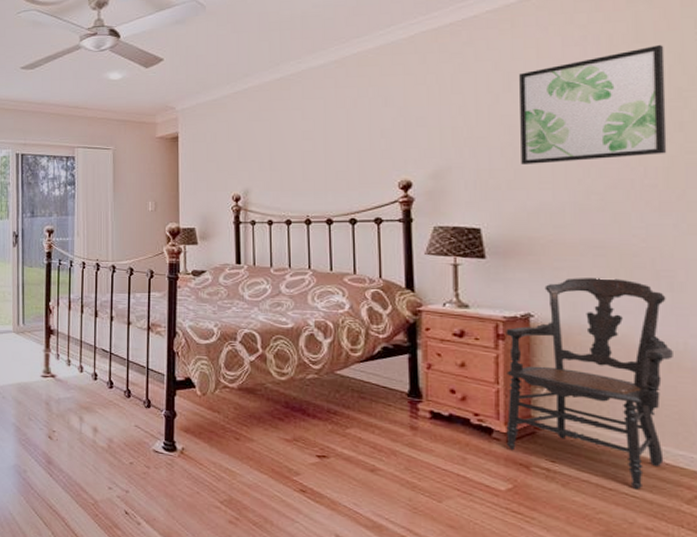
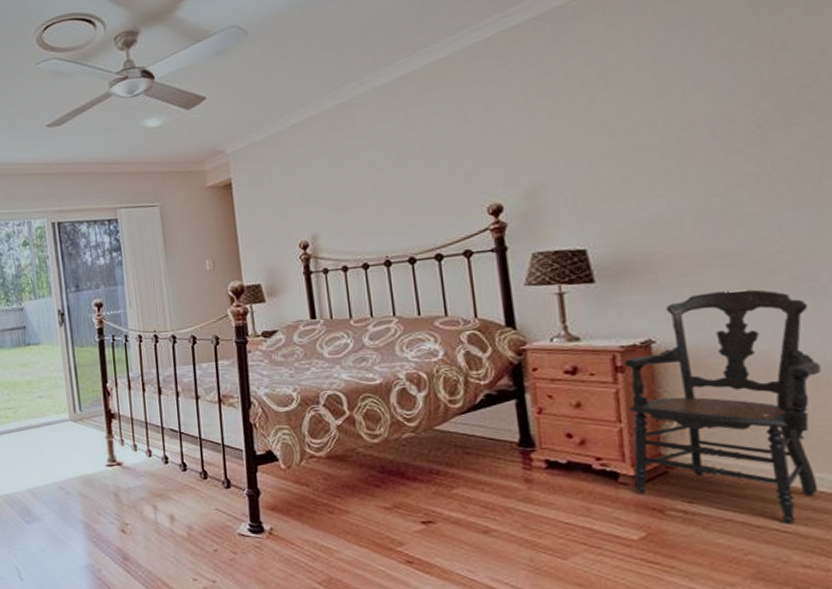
wall art: present [519,44,667,164] -> none [617,13,797,171]

